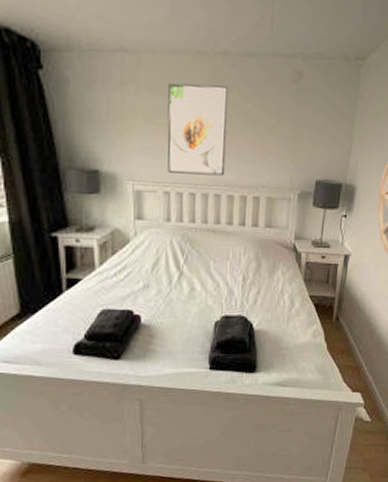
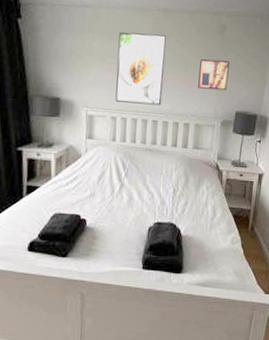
wall art: none [269,115,308,155] -> present [198,58,230,91]

